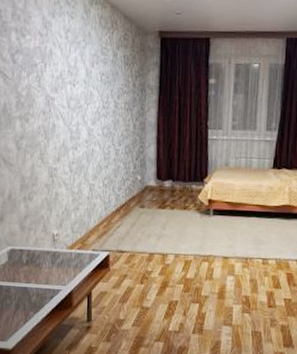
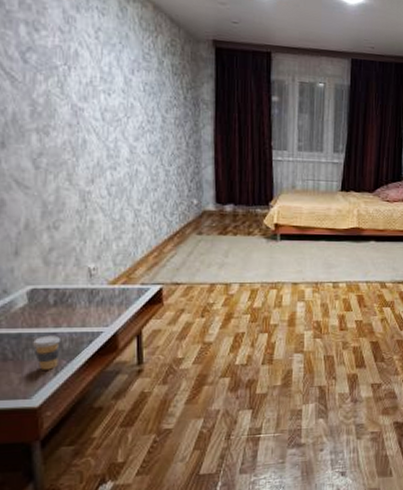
coffee cup: none [9,289,29,319] -> present [31,335,60,370]

